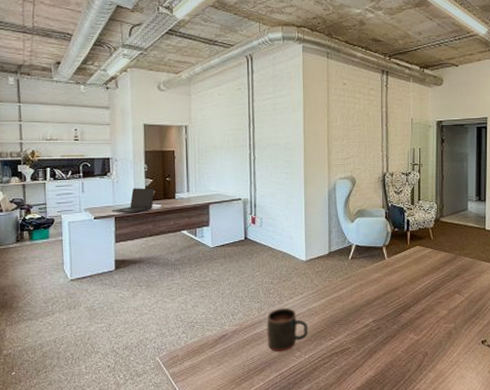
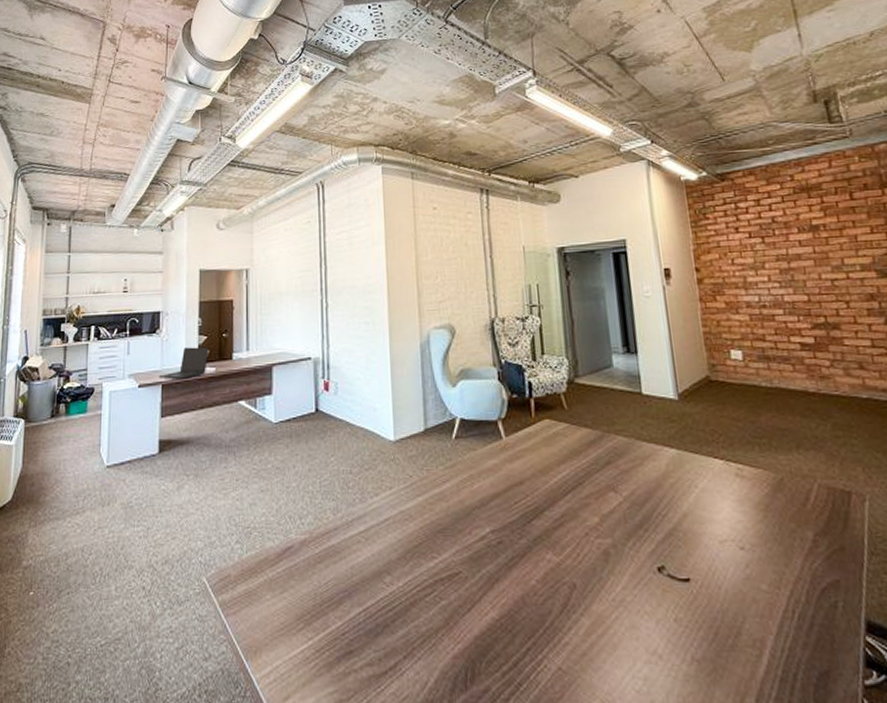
mug: present [266,308,309,351] -> none [345,509,402,574]

